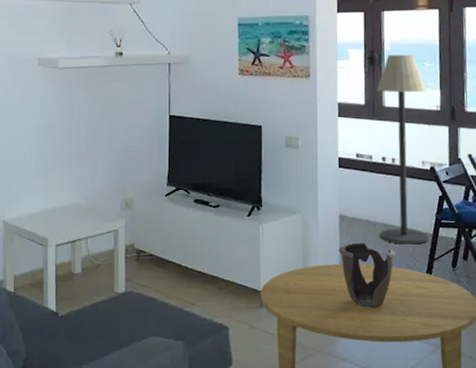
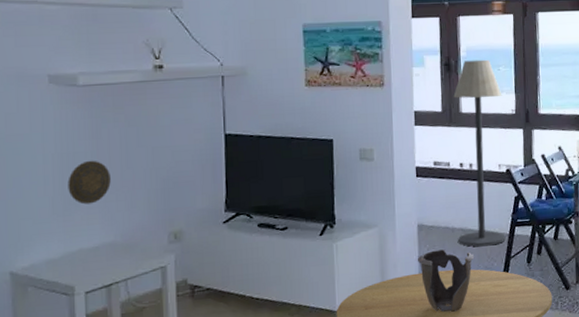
decorative plate: none [47,131,79,169] -> present [67,160,111,205]

